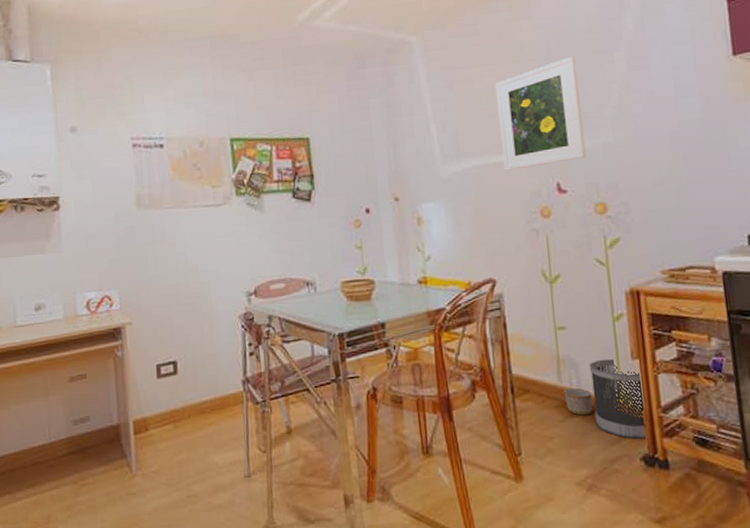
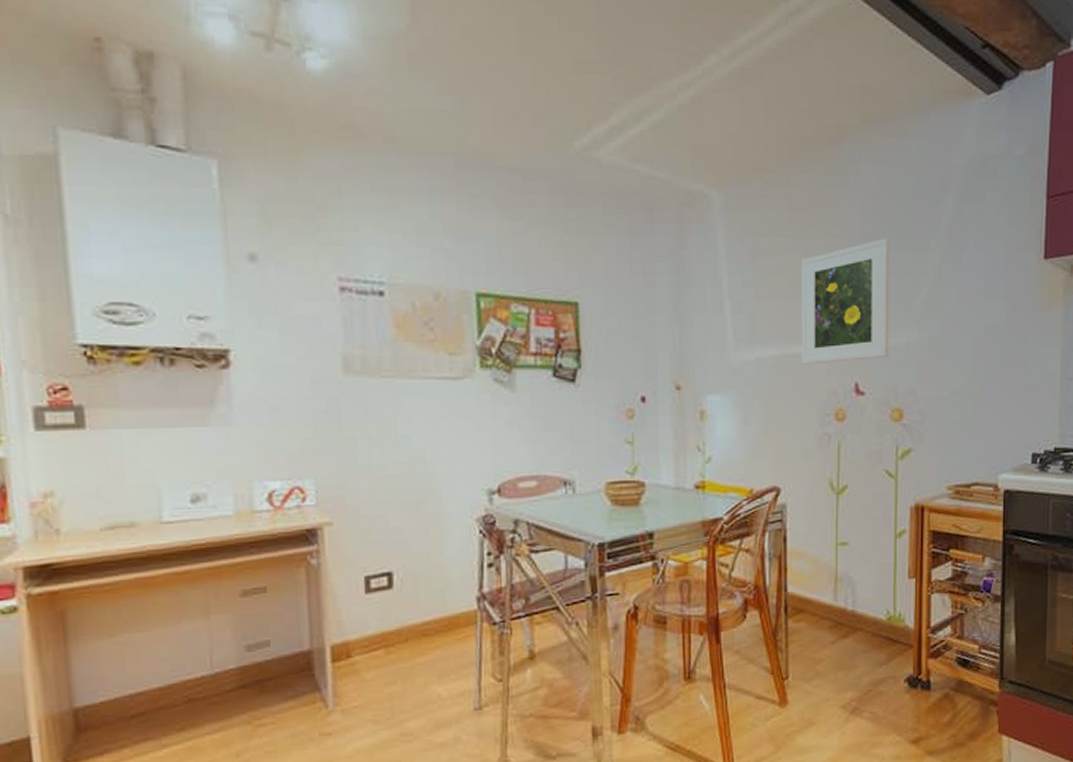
planter: present [563,387,593,416] -> none [838,607,866,637]
wastebasket: present [588,358,649,440] -> none [866,577,915,661]

